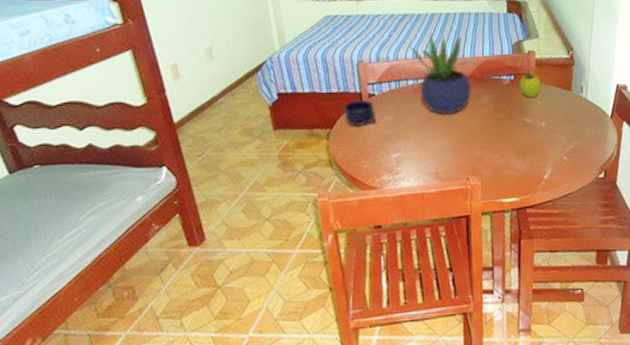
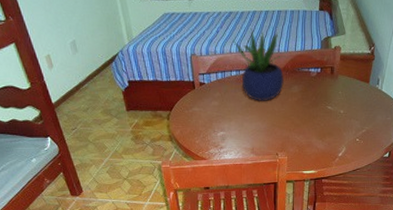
mug: present [342,99,377,126] -> none [179,87,206,109]
fruit: present [519,70,541,98] -> none [324,64,343,89]

